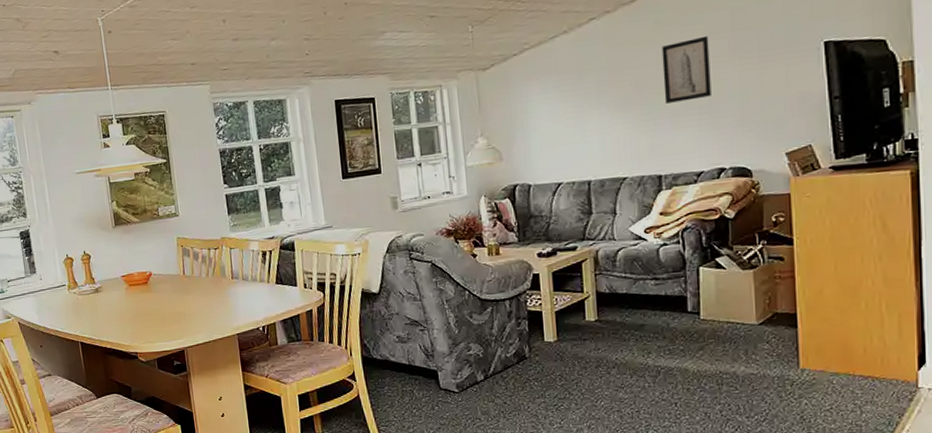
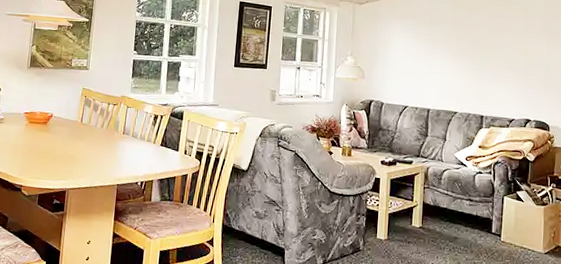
wall art: present [661,35,712,103] -> none [491,15,527,62]

